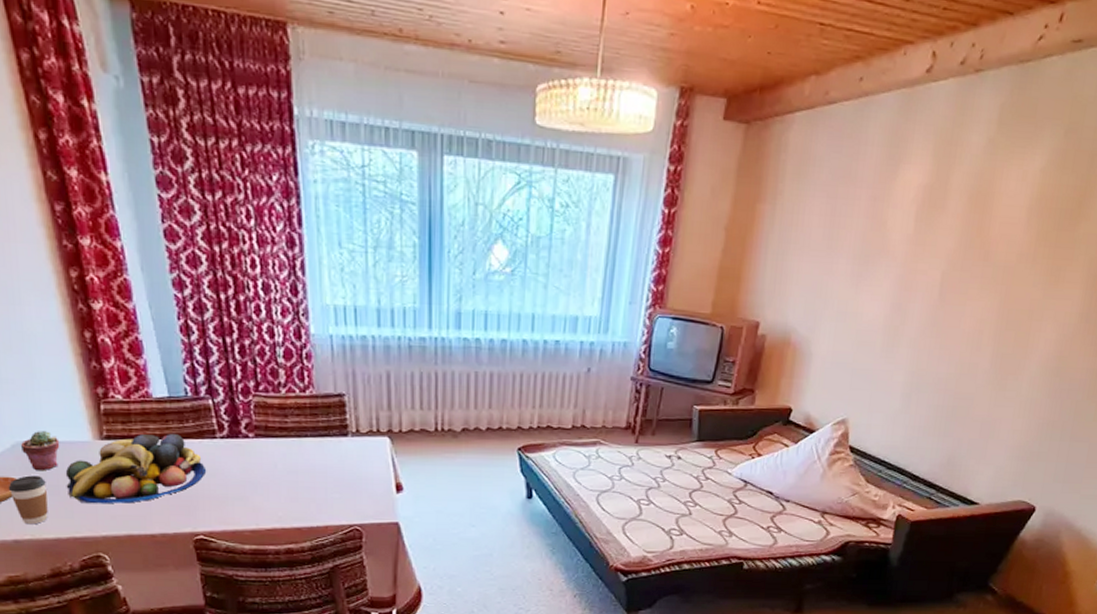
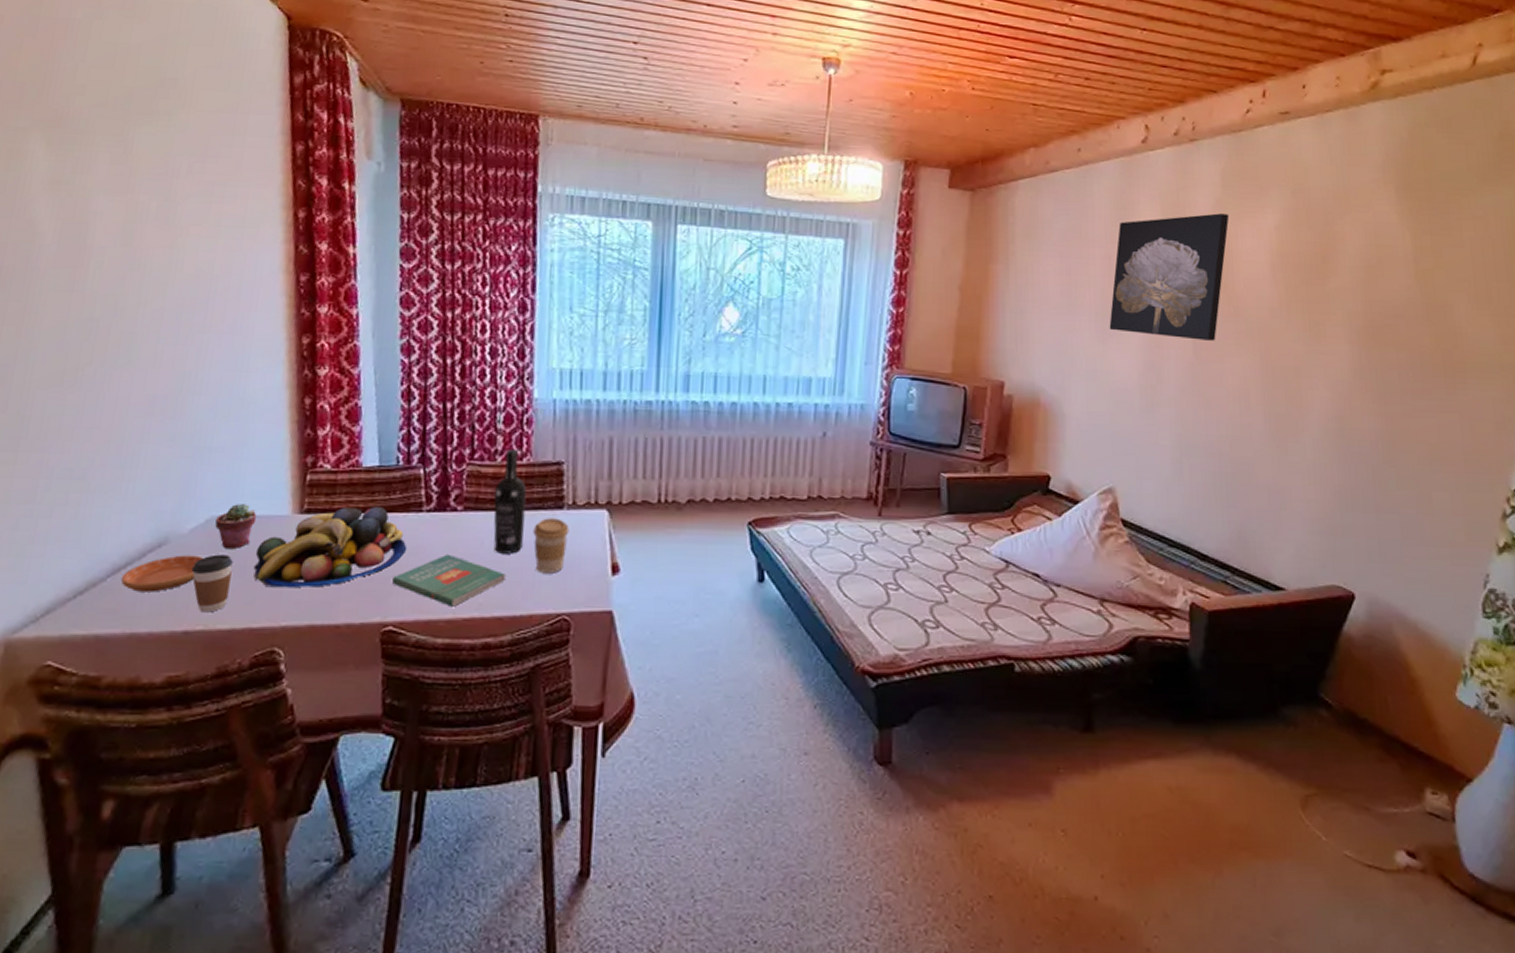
book: none [197,475,300,519] -> present [392,554,506,607]
wine bottle: none [281,382,313,475] -> present [493,450,527,554]
coffee cup: none [322,444,355,492] -> present [533,518,570,574]
wall art: none [864,153,999,285] -> present [1109,213,1230,341]

